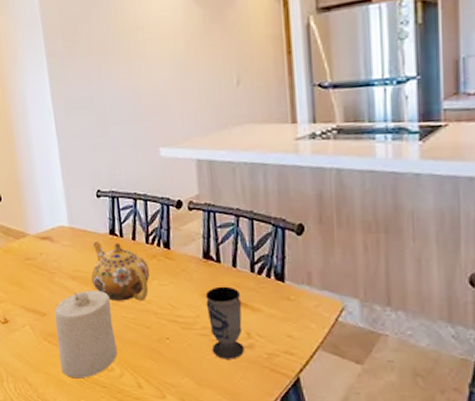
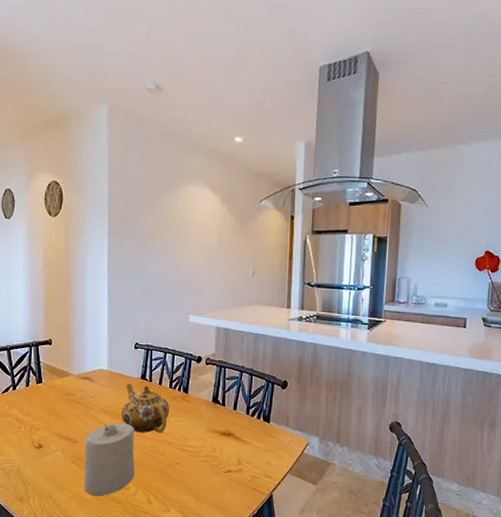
cup: present [205,286,244,359] -> none [210,424,237,481]

